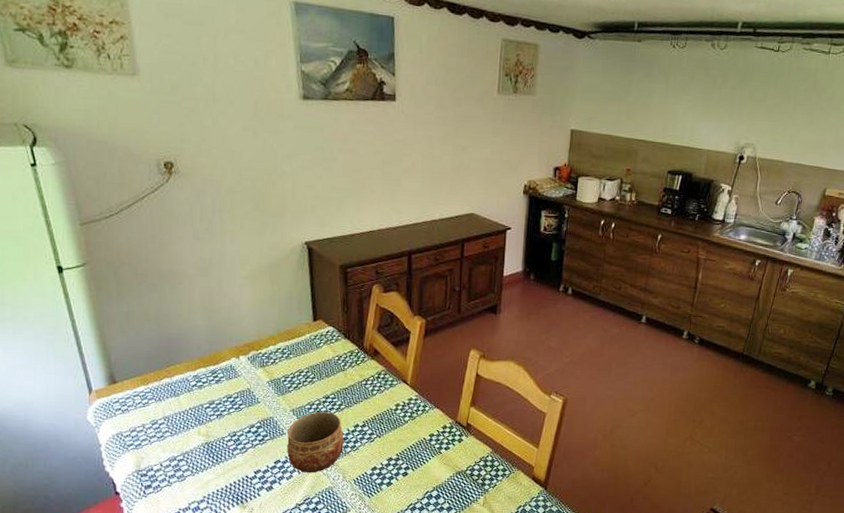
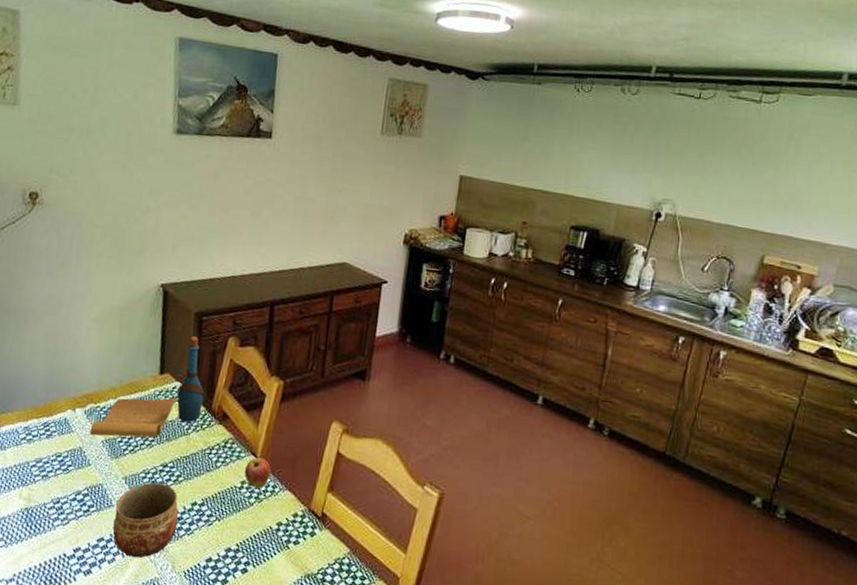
message in a bottle: none [255,286,356,378] -> present [89,336,204,438]
fruit: none [397,383,421,409] -> present [244,457,272,488]

